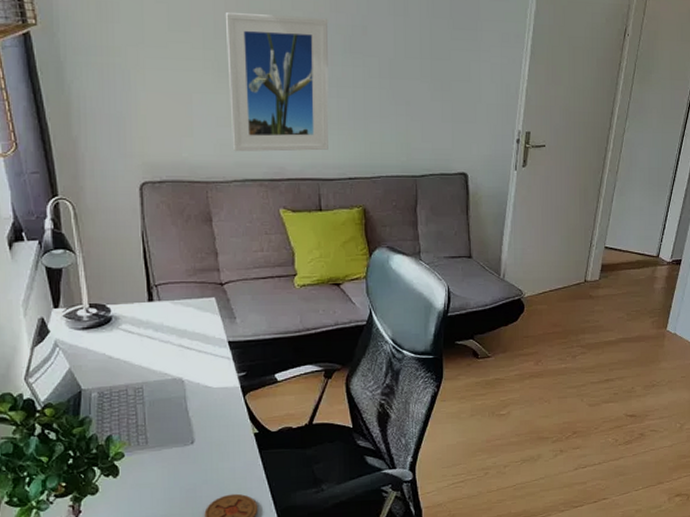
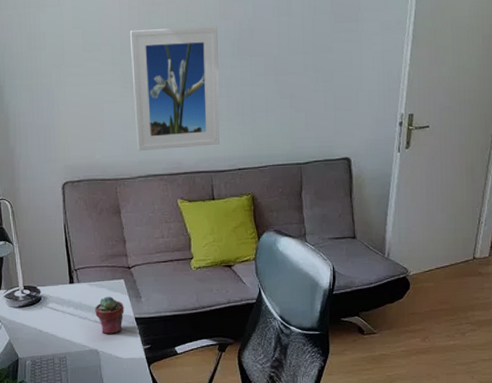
potted succulent: none [180,316,215,361] -> present [95,296,124,335]

